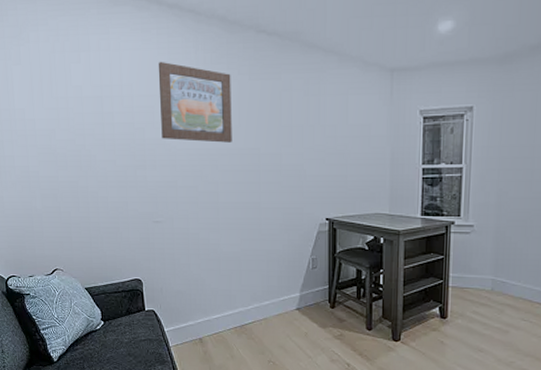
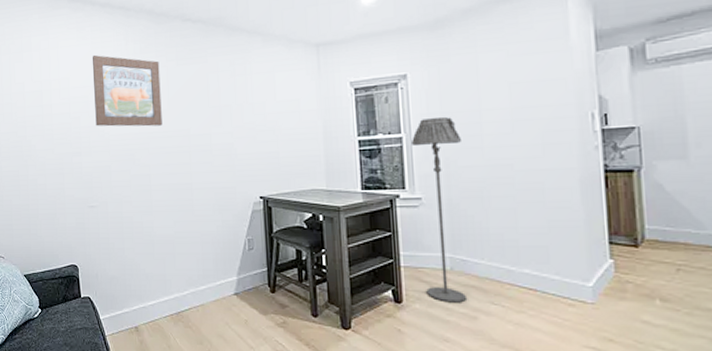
floor lamp: none [468,150,516,319] -> present [412,116,466,303]

